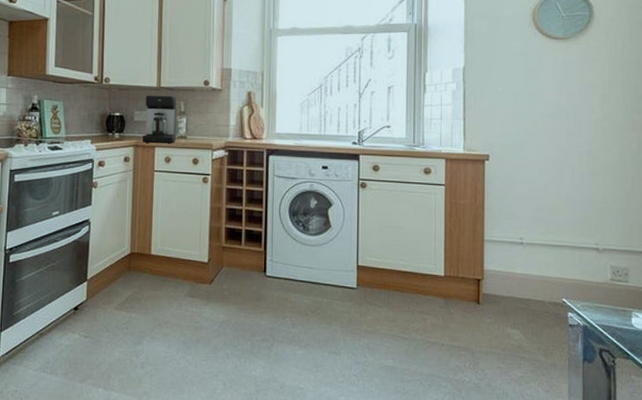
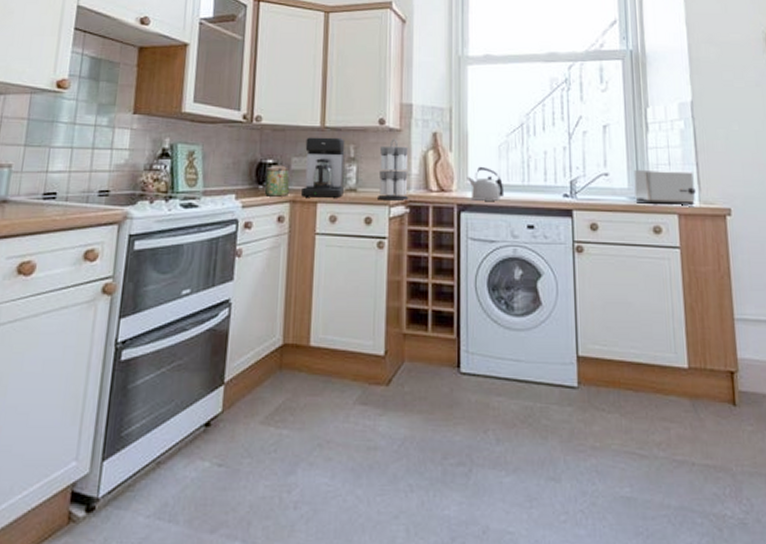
canister: none [113,117,133,142] -> present [264,164,290,197]
spice rack: none [203,97,228,146] -> present [378,139,409,201]
kettle: none [274,119,305,148] -> present [466,166,505,202]
toaster: none [411,123,461,152] -> present [634,169,696,206]

